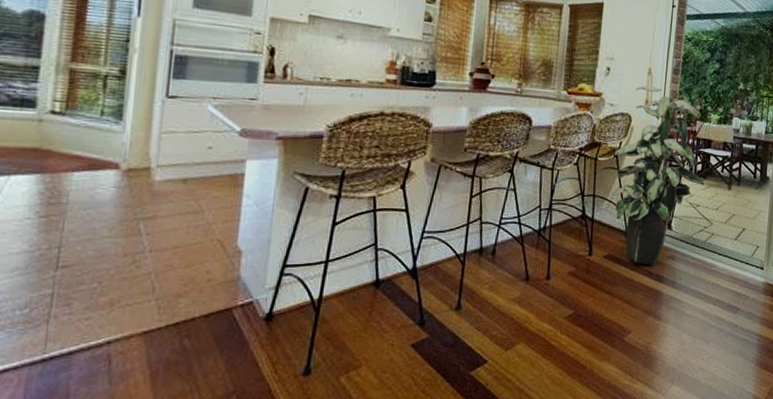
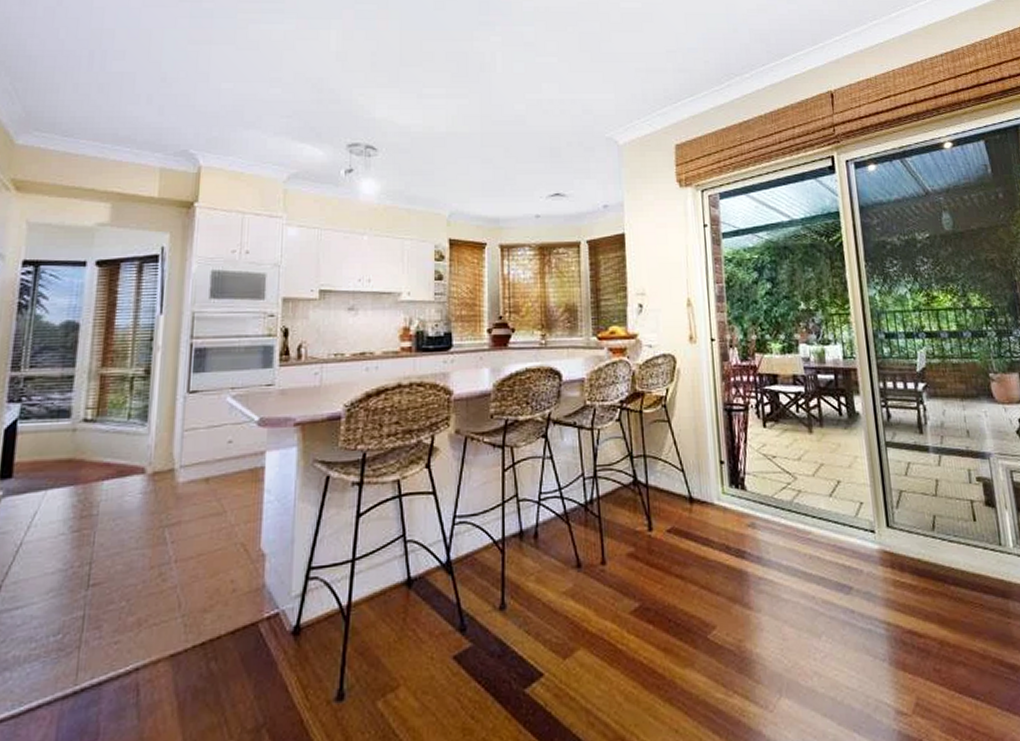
indoor plant: present [610,85,705,265] -> none [659,318,778,538]

